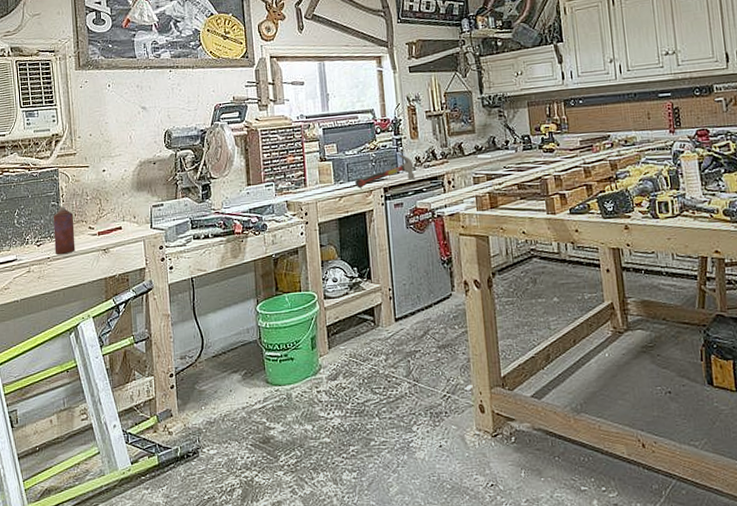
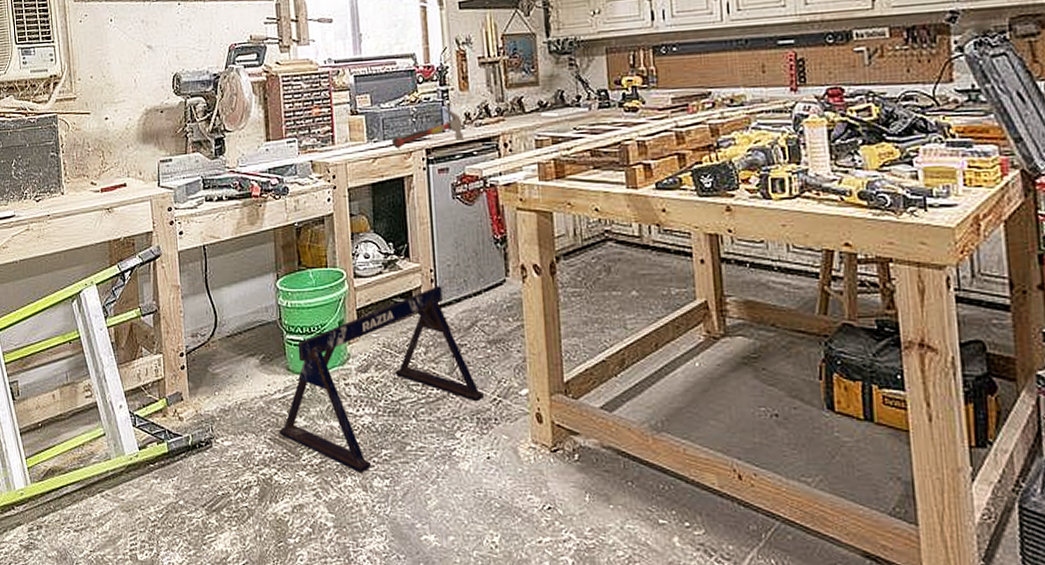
spray can: present [53,206,76,254] -> none [52,157,77,212]
sawhorse: none [259,302,436,469] -> present [279,286,484,474]

